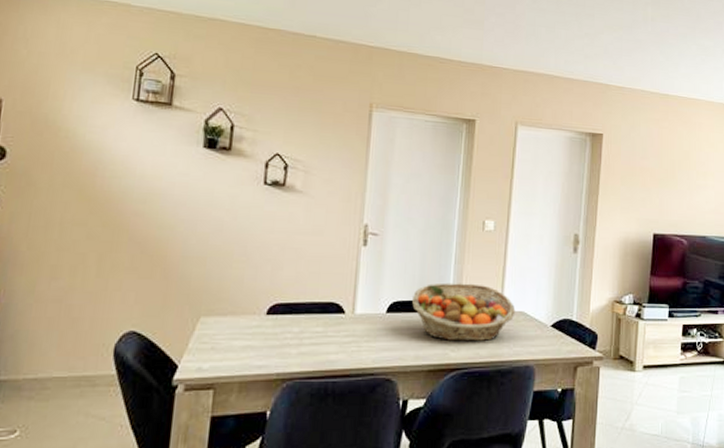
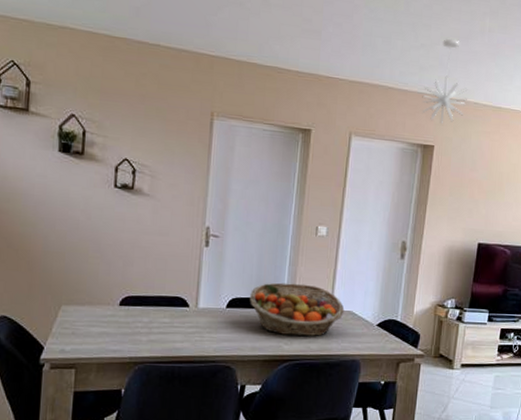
pendant light: none [588,27,634,112] -> present [422,38,467,124]

